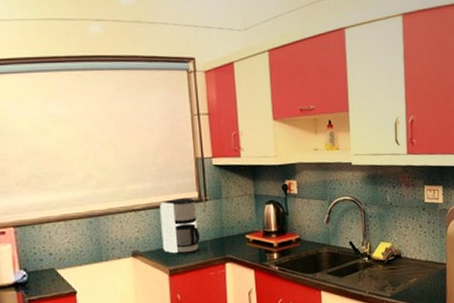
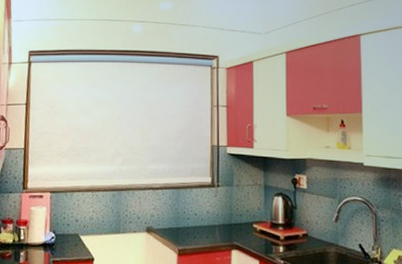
coffee maker: present [160,198,201,254] -> none [174,182,210,235]

